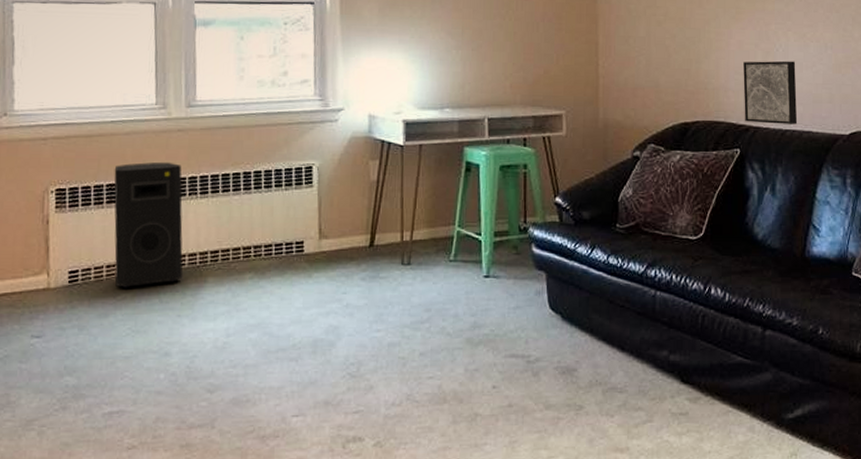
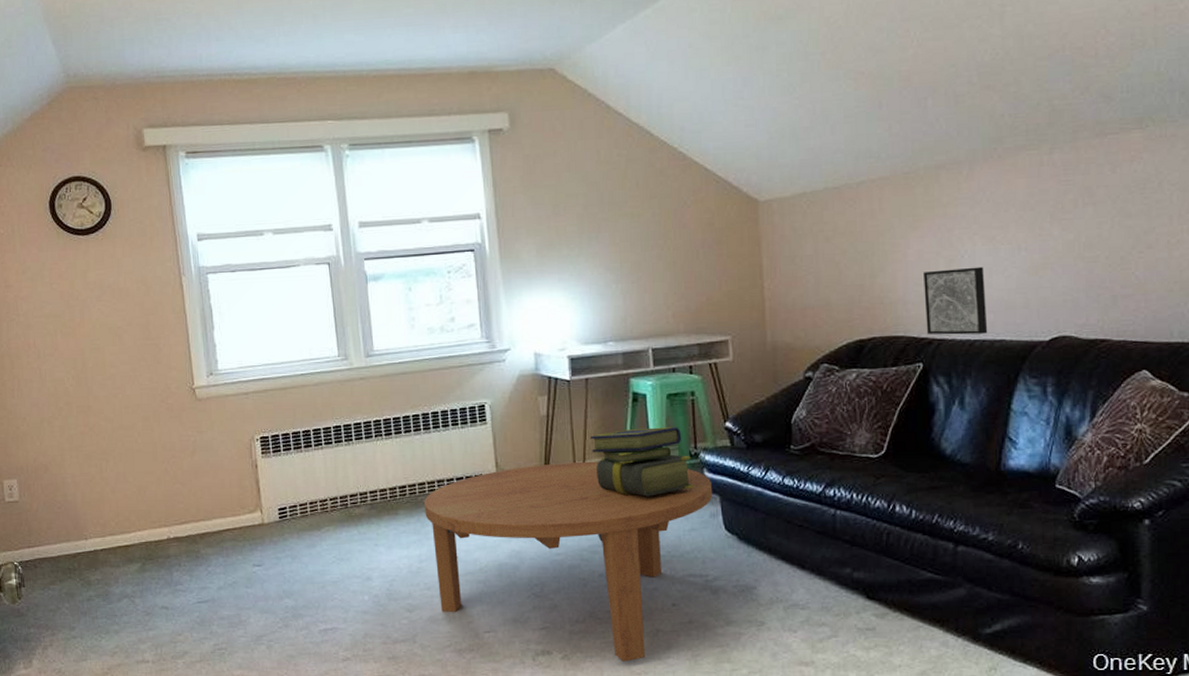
speaker: present [114,161,183,288] -> none [308,408,376,522]
coffee table: none [237,231,540,449] -> present [424,461,713,662]
stack of books: none [420,199,522,271] -> present [591,427,694,497]

